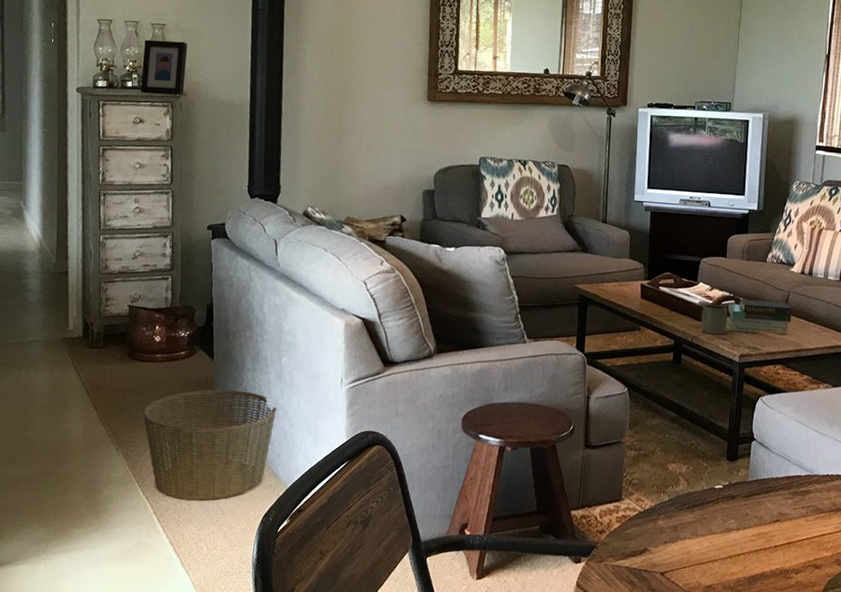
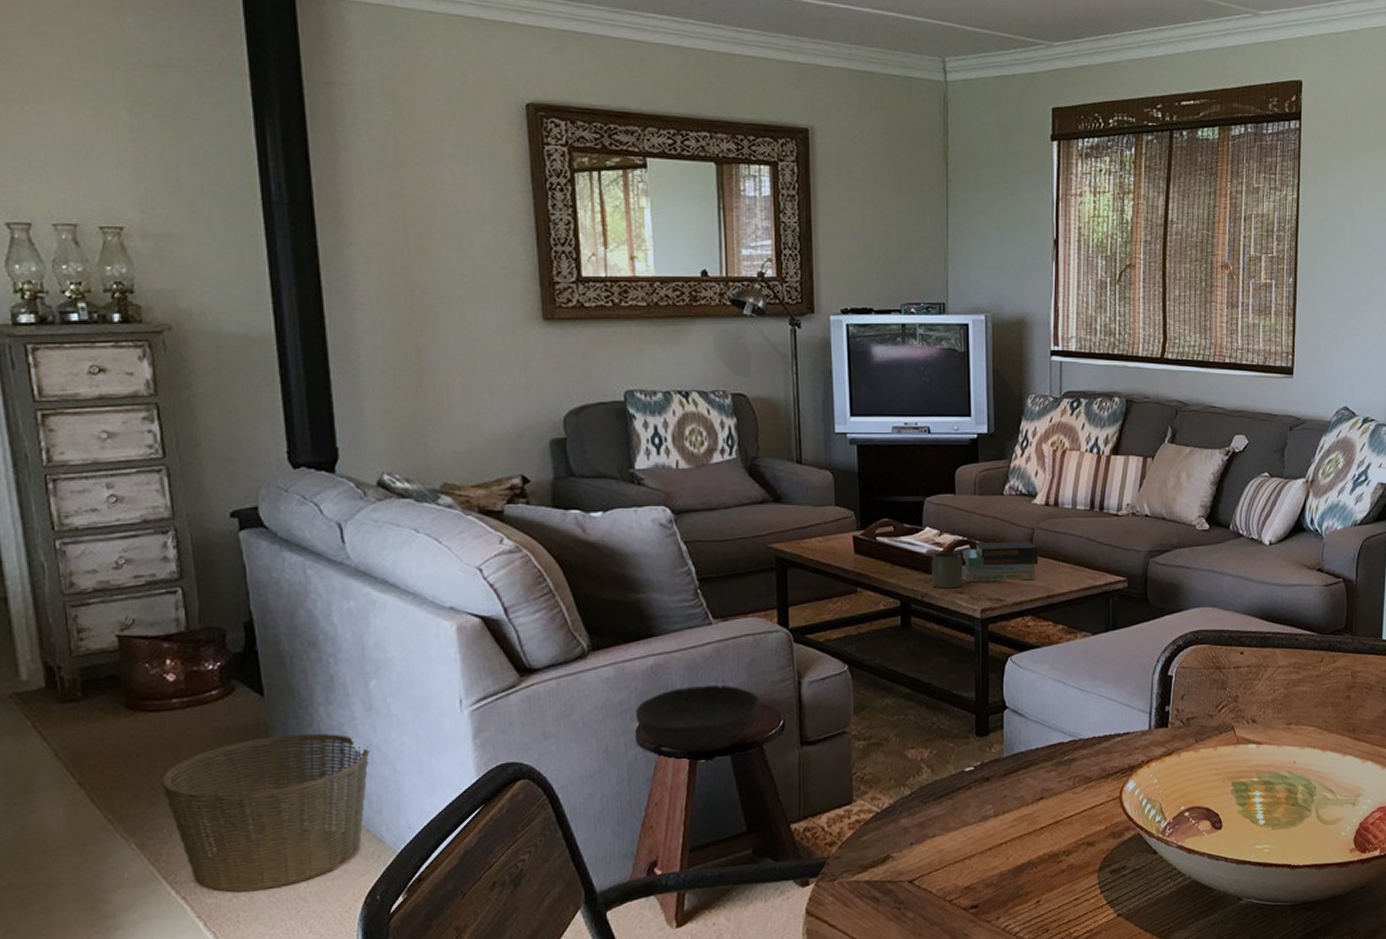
picture frame: present [140,39,188,96] -> none [91,250,168,331]
bowl: none [463,389,557,444] -> present [635,684,760,753]

